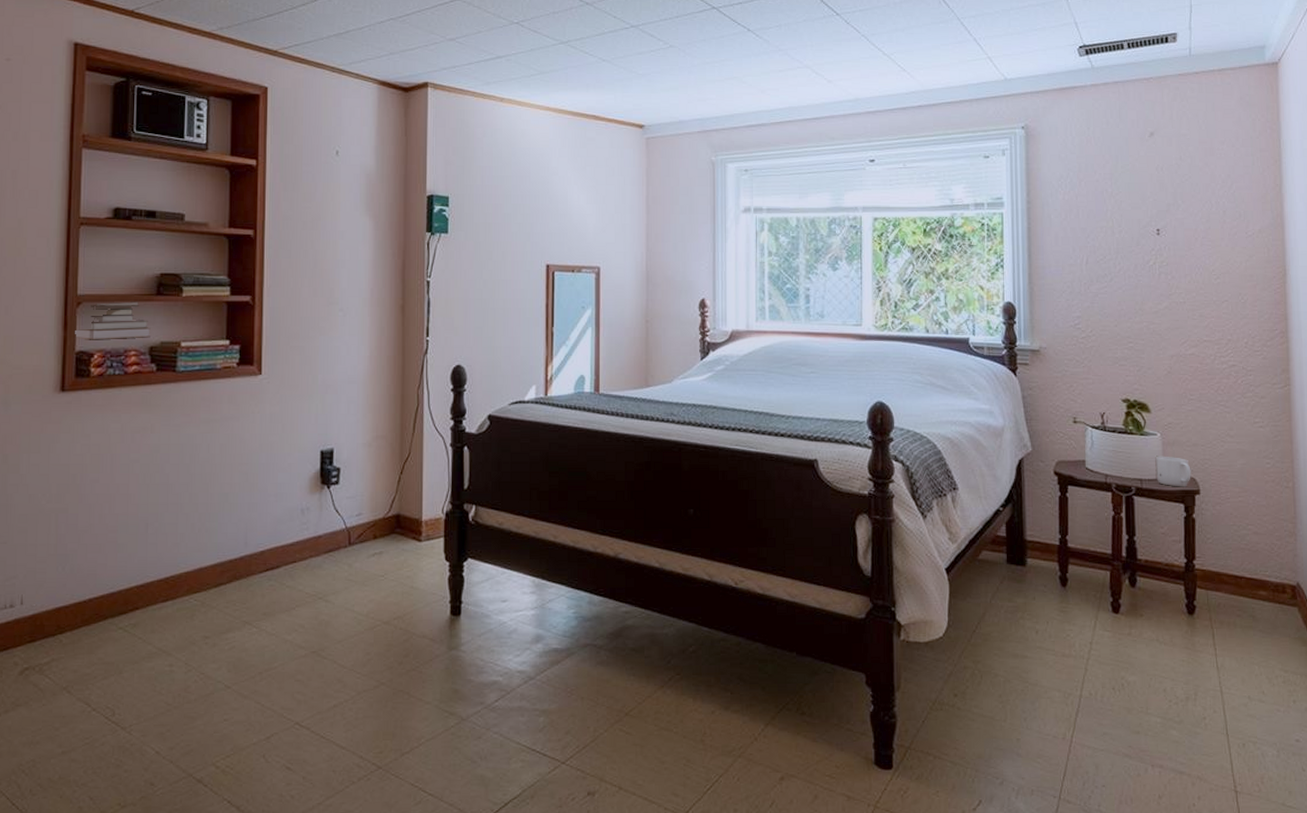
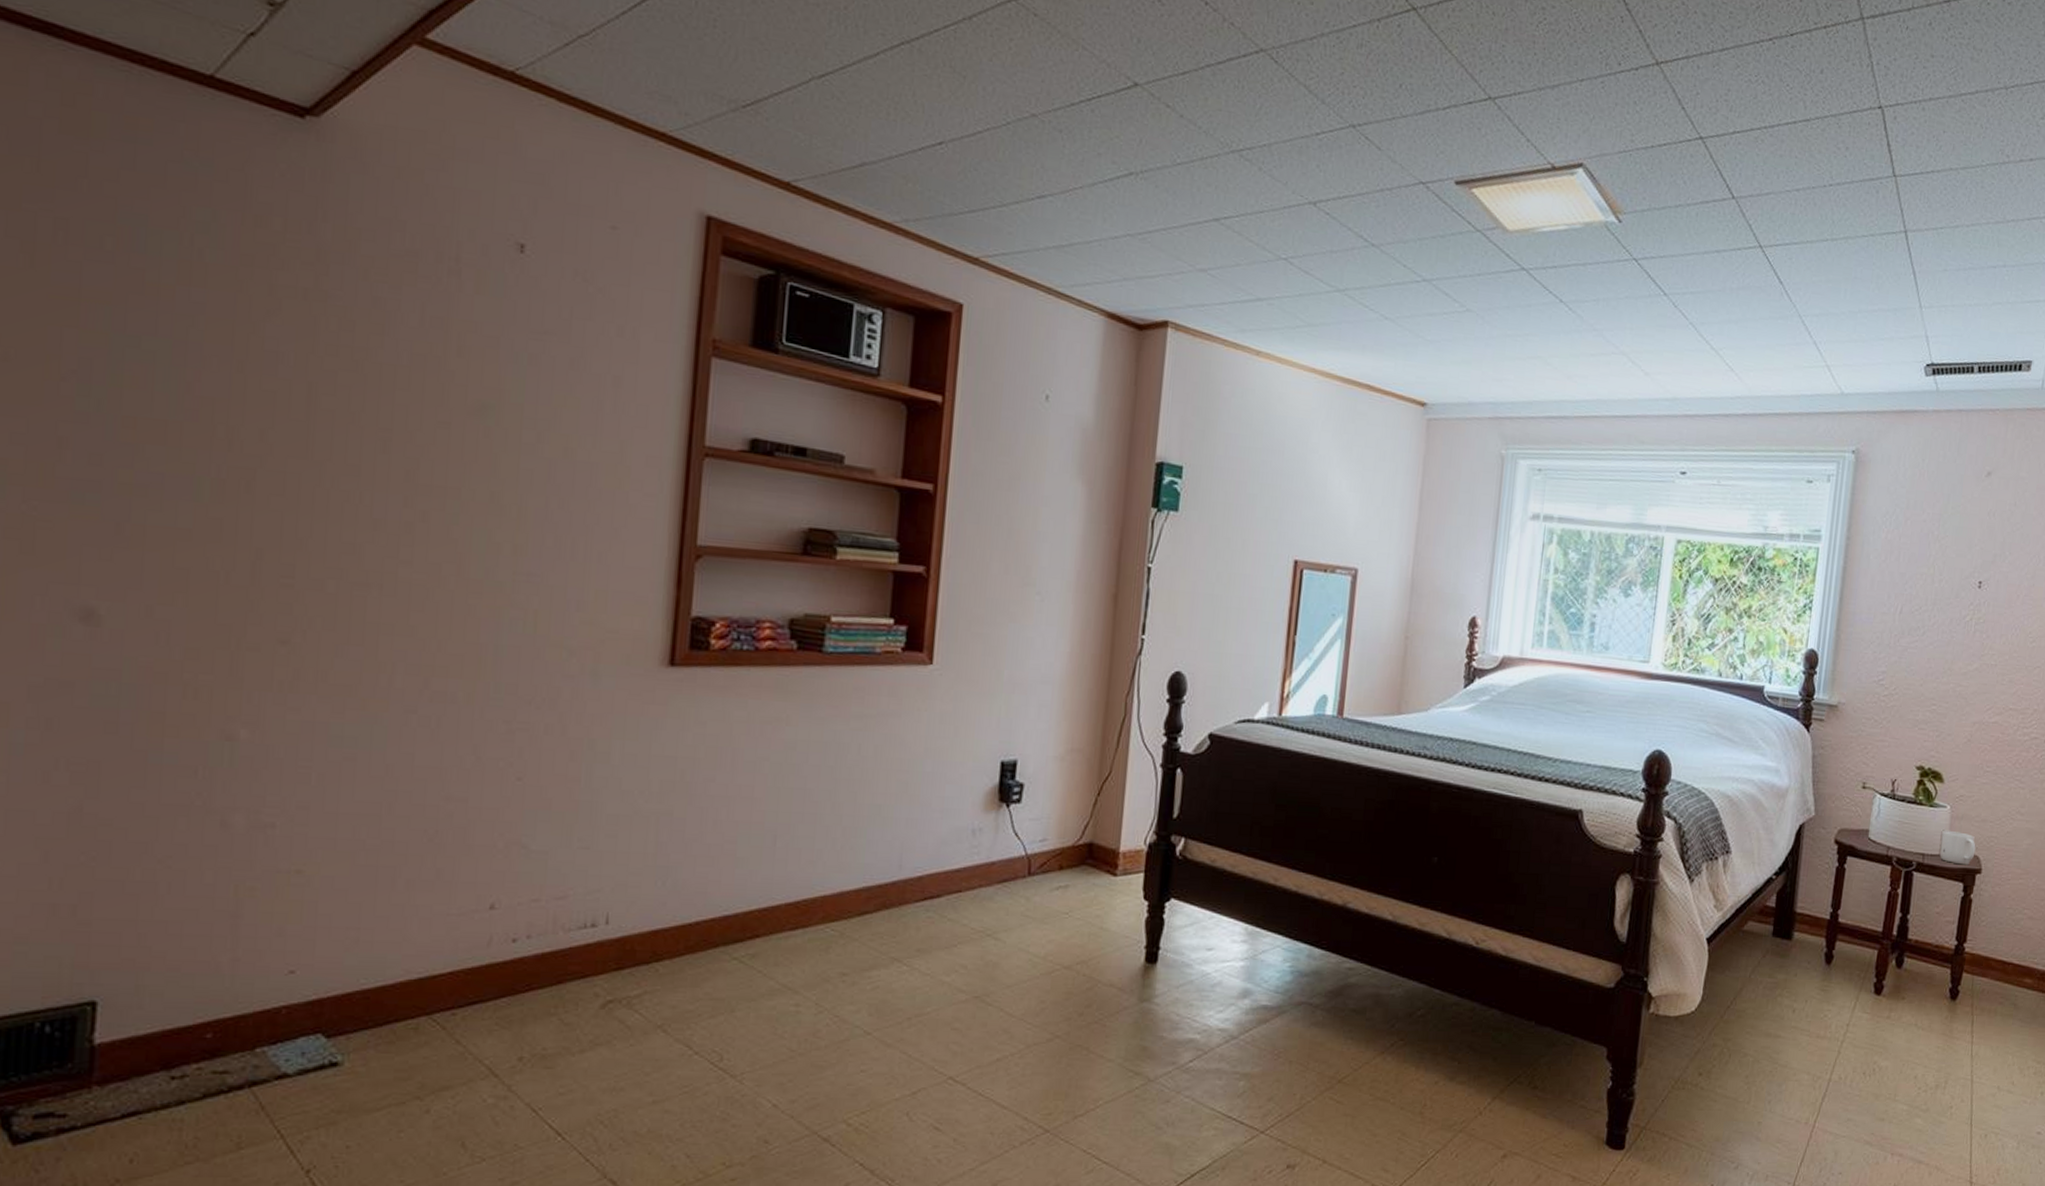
books: present [75,299,151,340] -> none [691,558,792,608]

